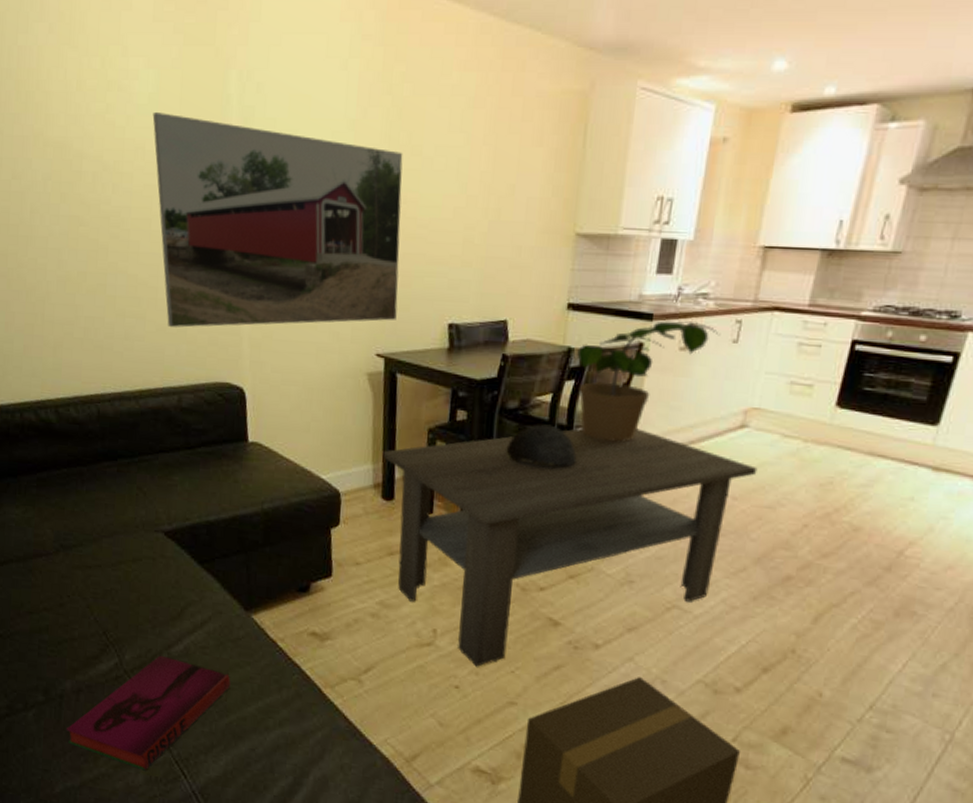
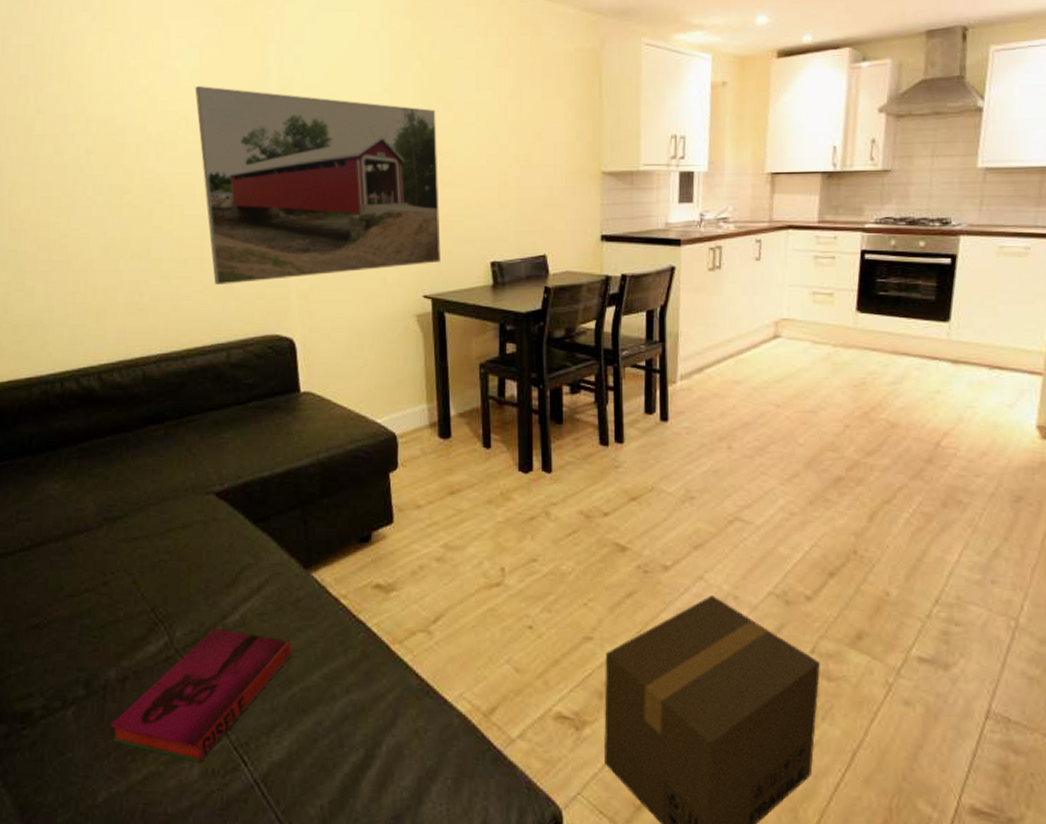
coffee table: present [383,428,758,667] -> none [437,347,795,603]
decorative bowl: present [506,424,577,468] -> none [557,350,625,391]
potted plant: present [577,320,721,442] -> none [615,244,744,362]

